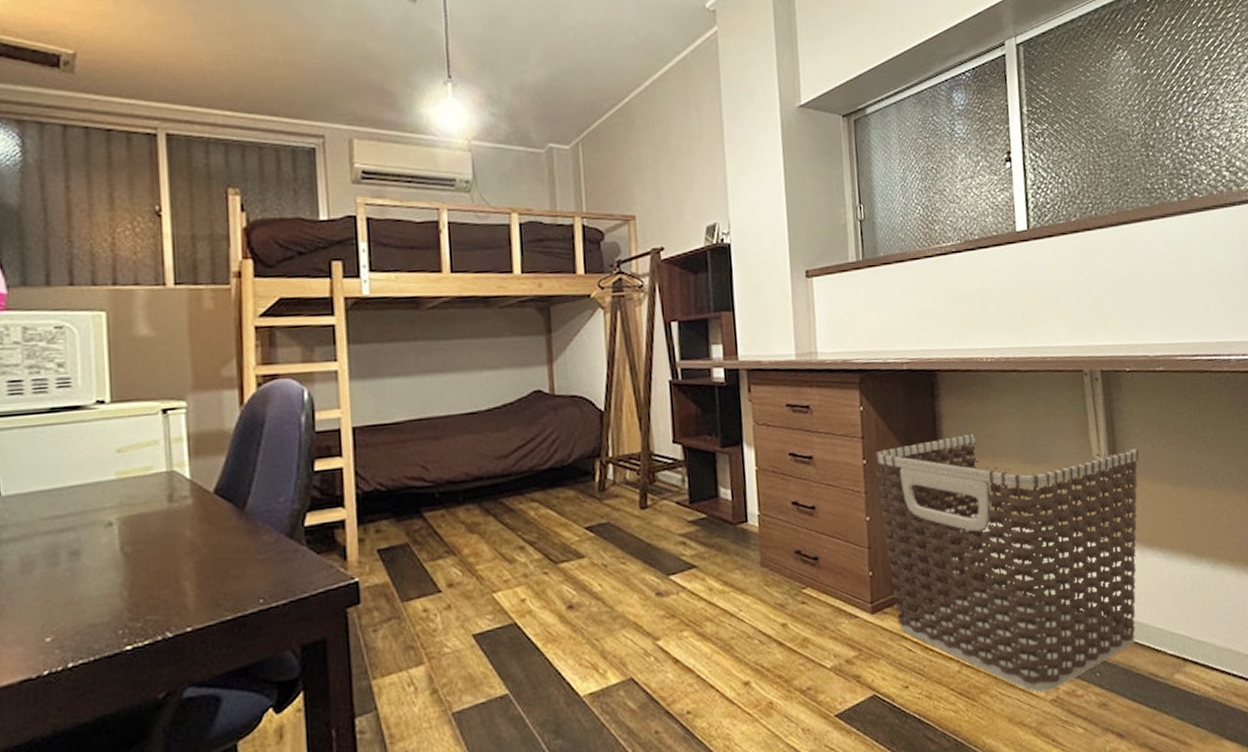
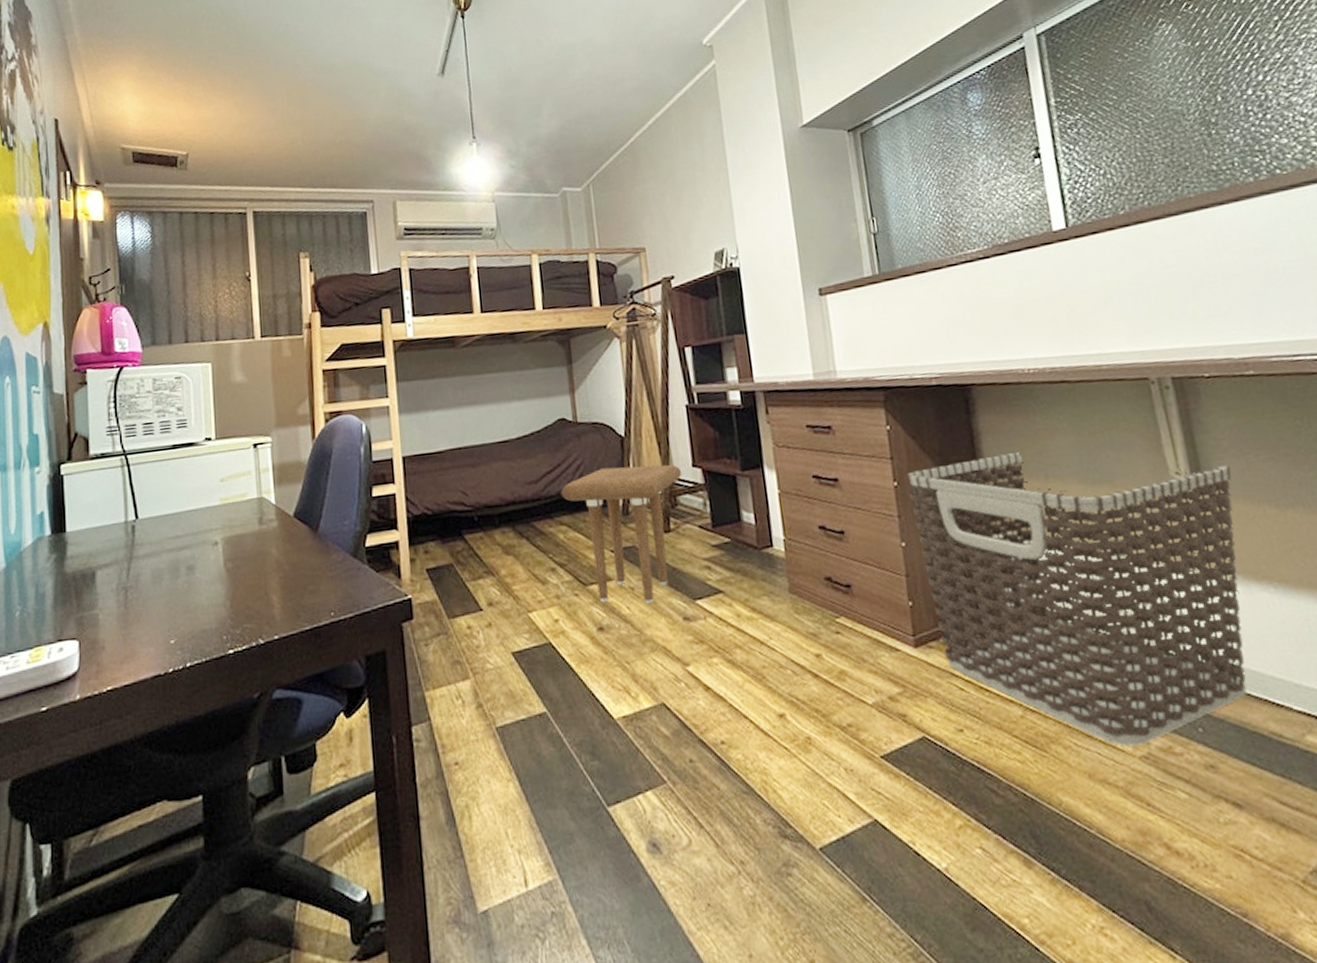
side table: none [533,440,662,581] -> present [561,464,682,605]

